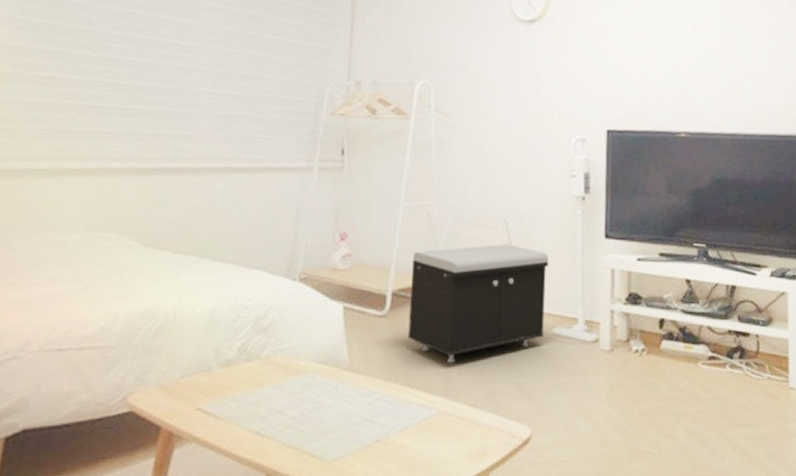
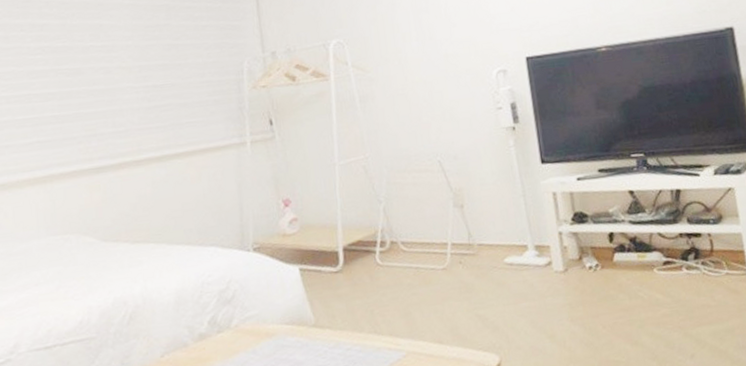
storage bench: present [408,244,549,363] -> none [357,184,497,306]

